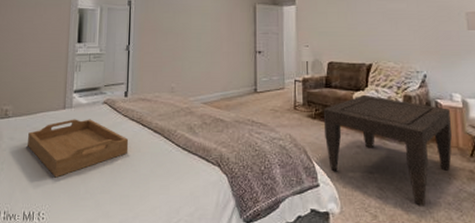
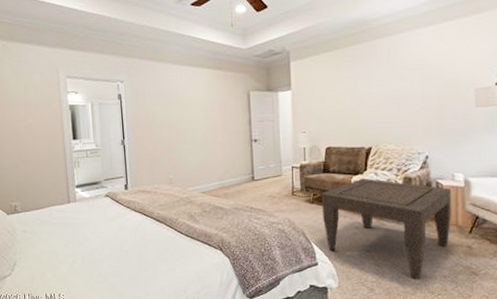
serving tray: present [28,119,129,178] -> none [39,211,134,264]

